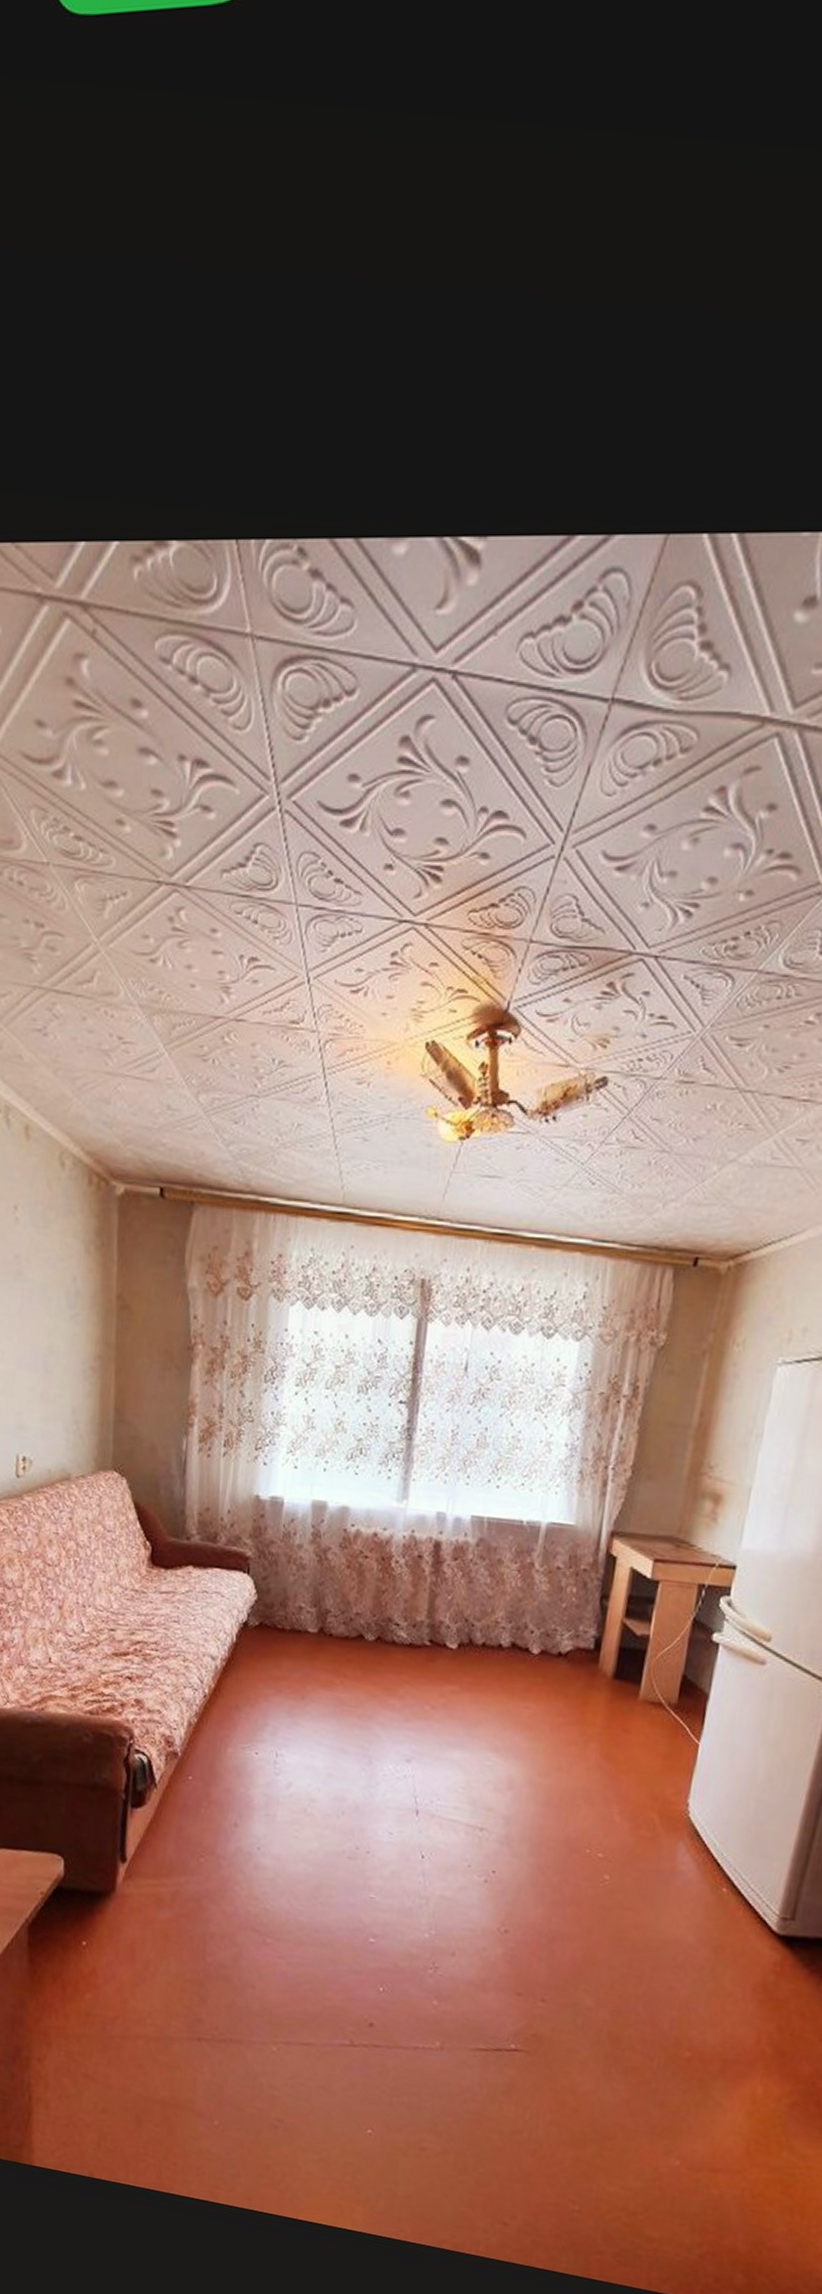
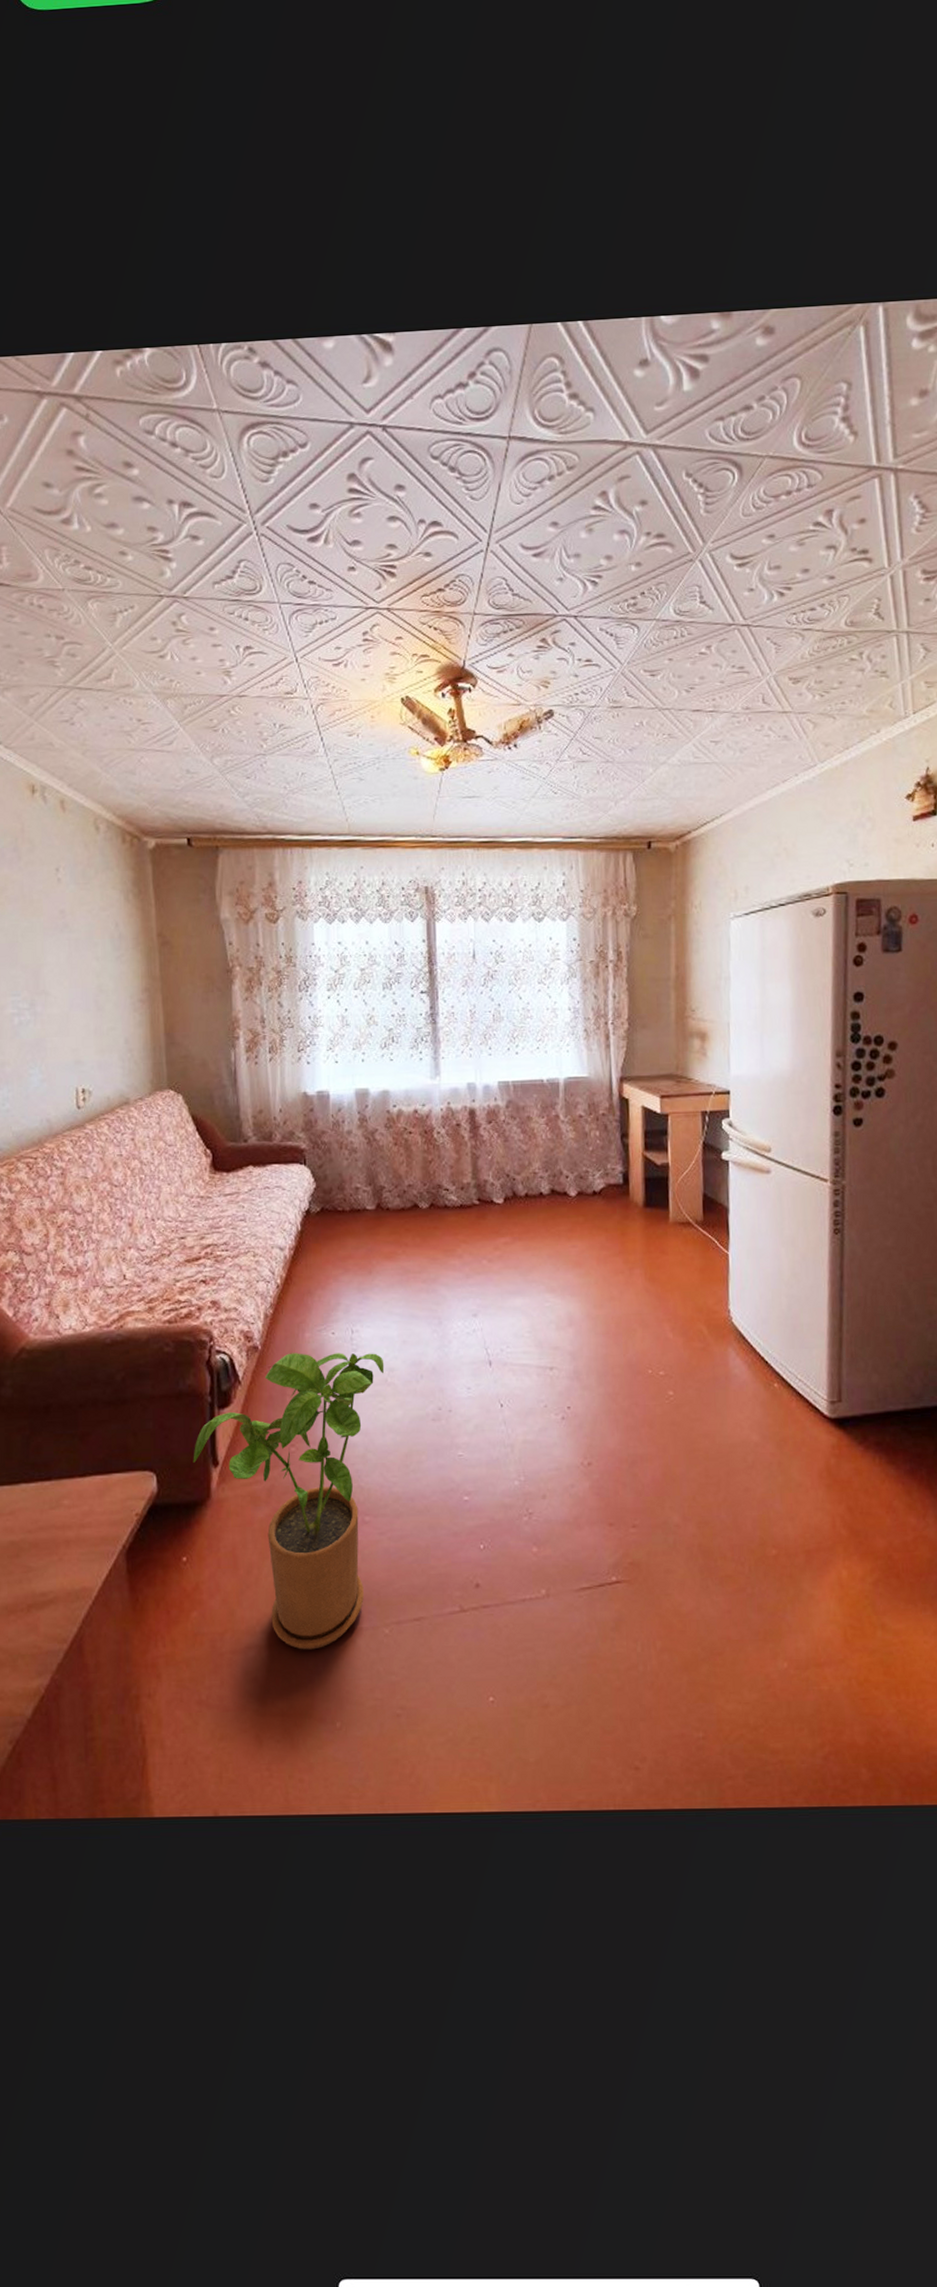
house plant: none [101,1765,306,2051] -> present [193,1353,385,1650]

